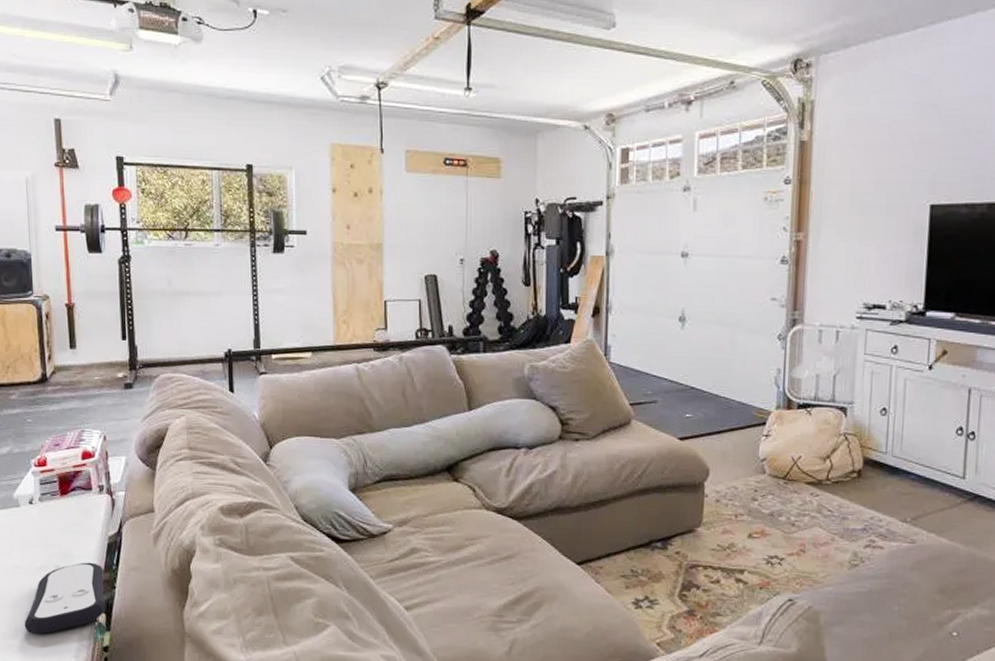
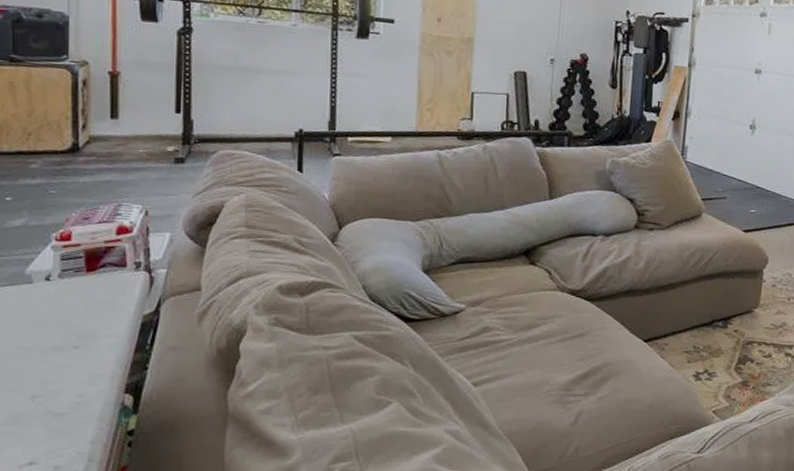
remote control: present [24,562,106,635] -> none [28,342,136,420]

